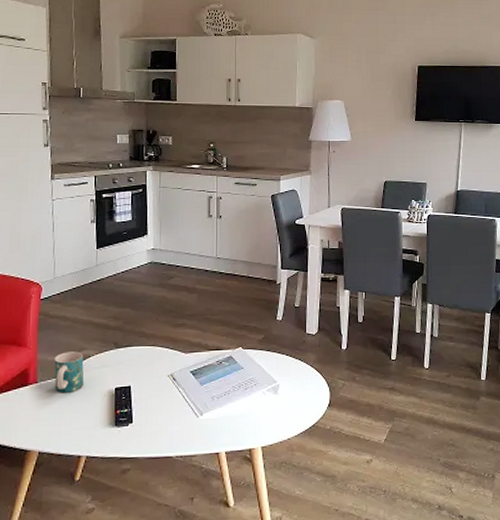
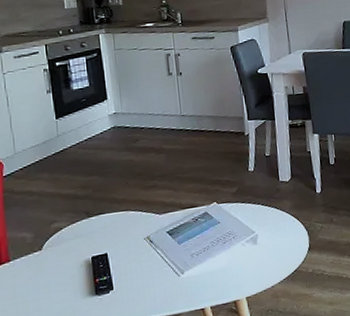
mug: present [54,351,84,393] -> none [25,225,59,269]

